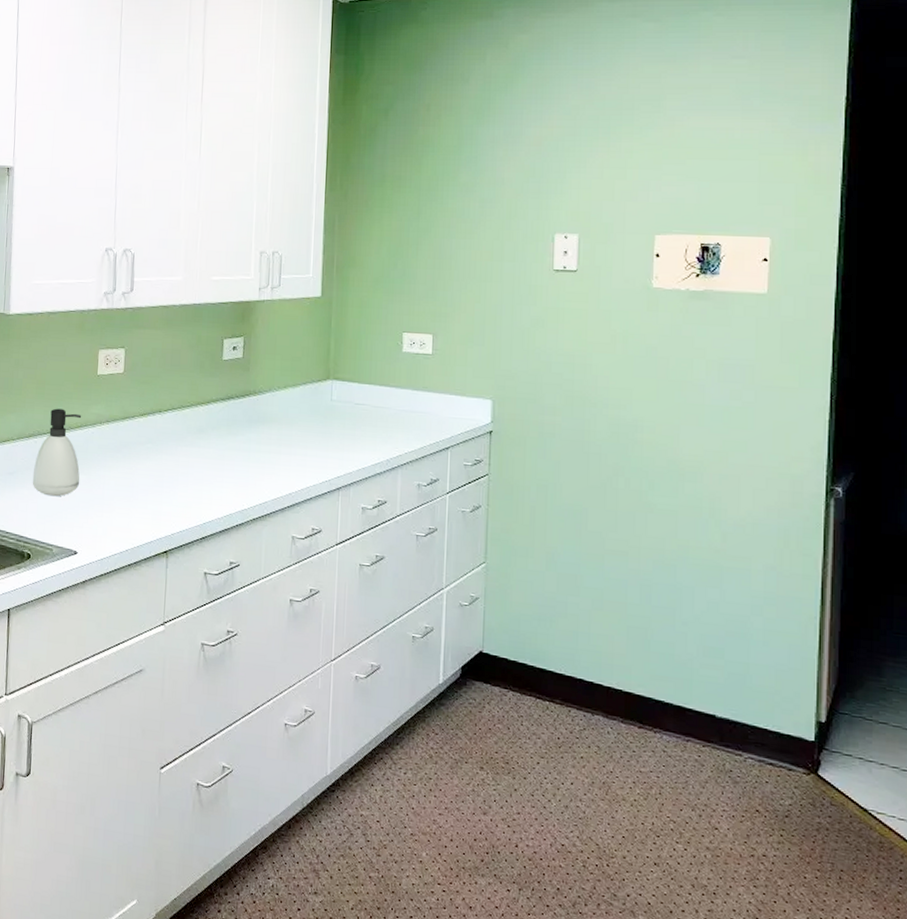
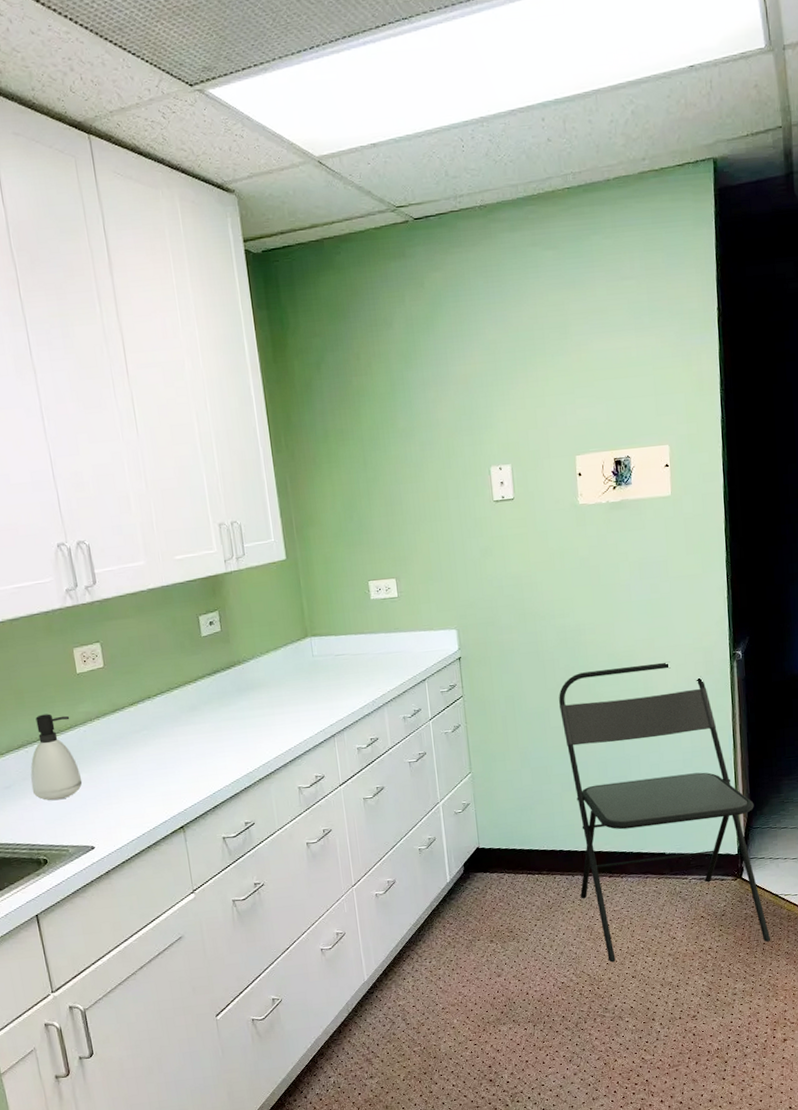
folding chair: none [599,475,851,870] -> present [559,661,770,962]

